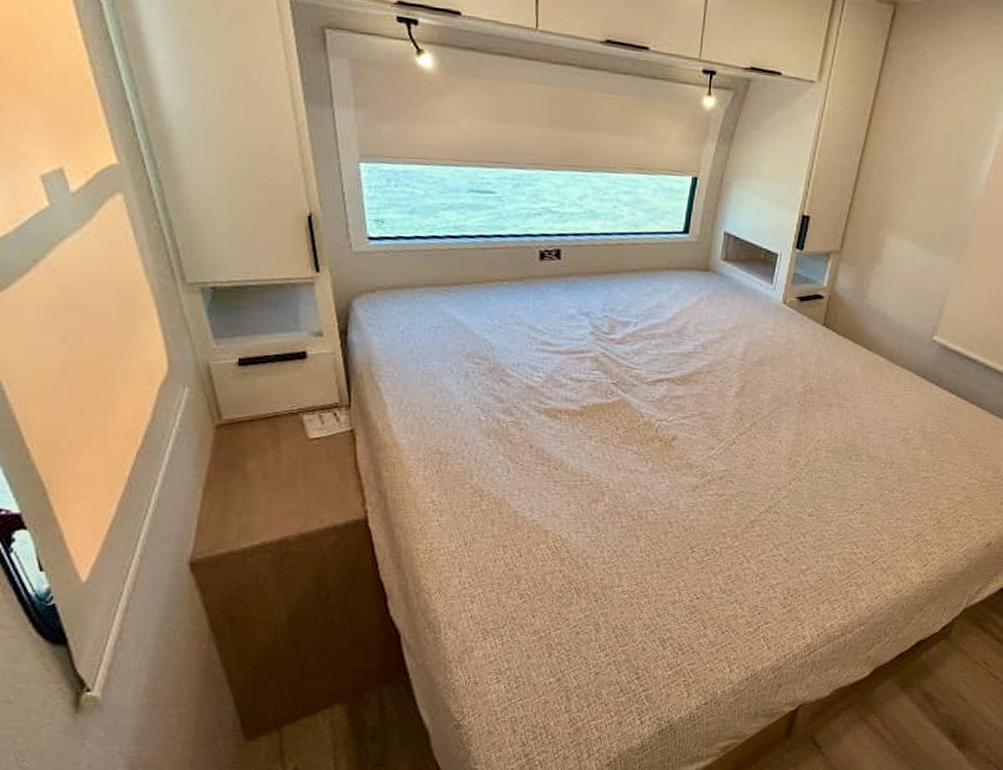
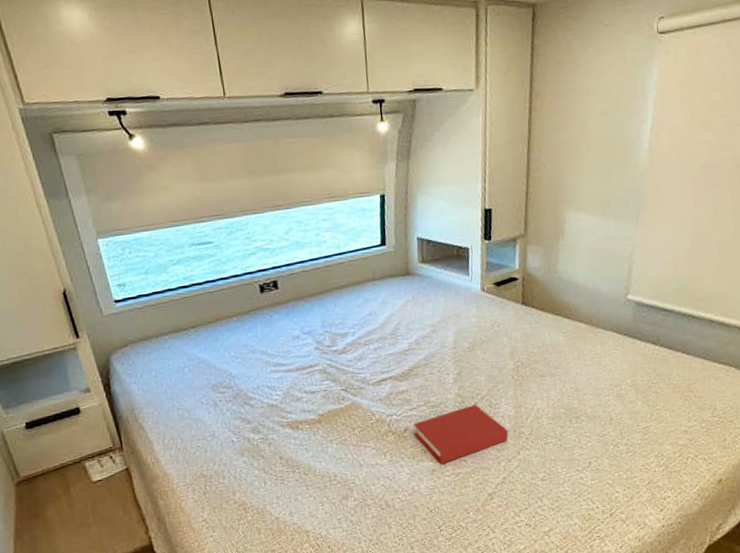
book: none [682,424,784,482] -> present [414,404,509,465]

